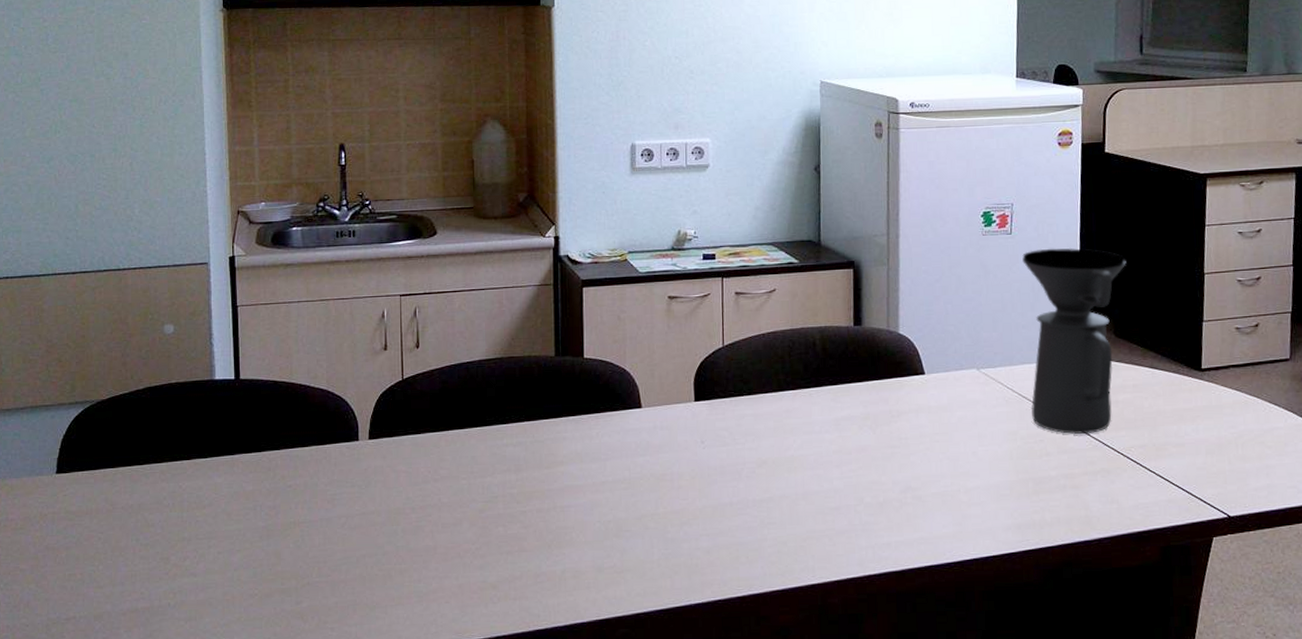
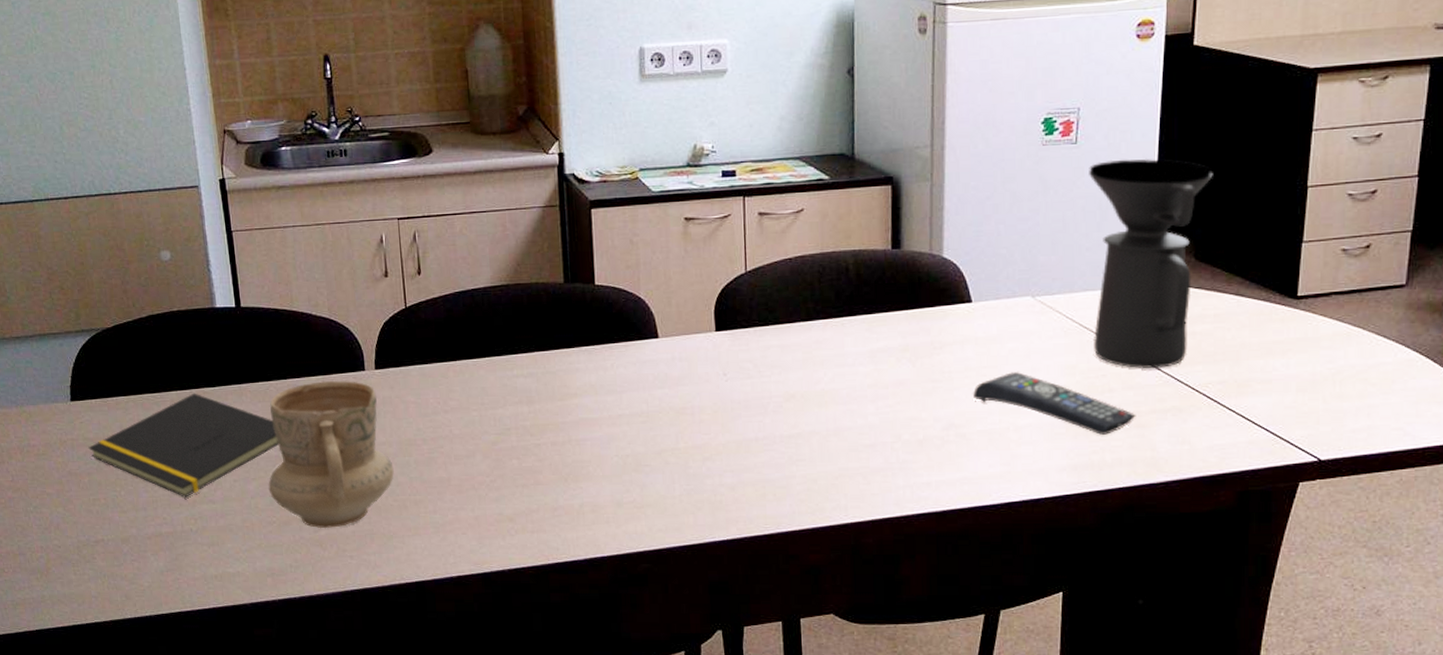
notepad: none [70,464,268,571] -> present [88,393,279,498]
mug: none [253,451,381,601] -> present [268,381,394,529]
remote control: none [927,438,1071,496] -> present [973,372,1136,435]

